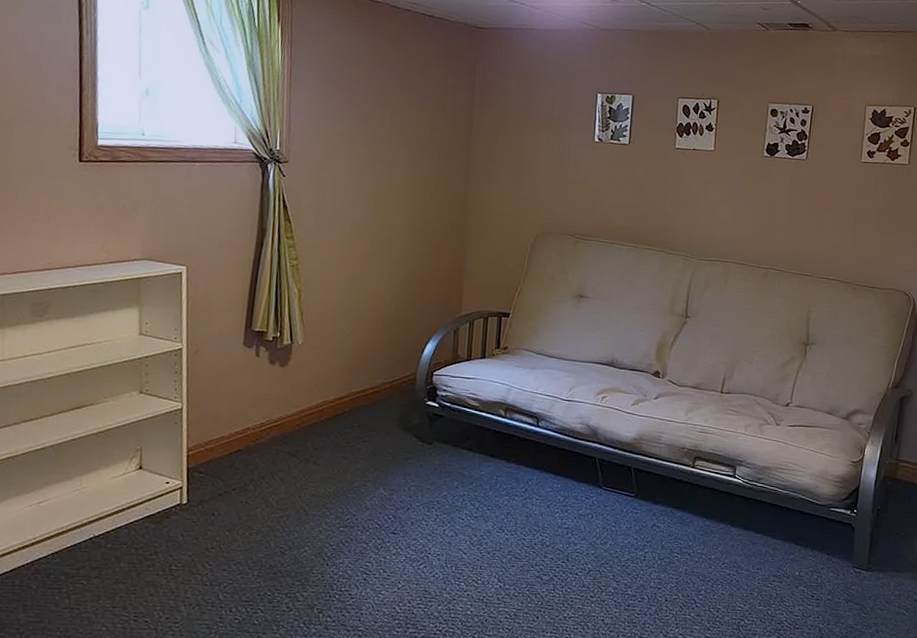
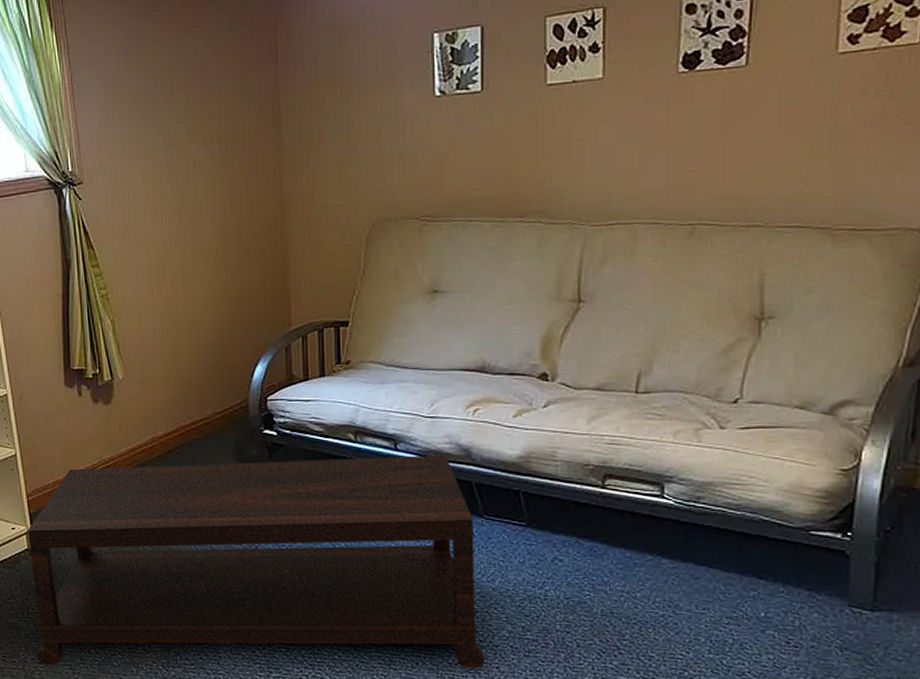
coffee table: none [172,426,594,625] -> present [27,455,485,669]

